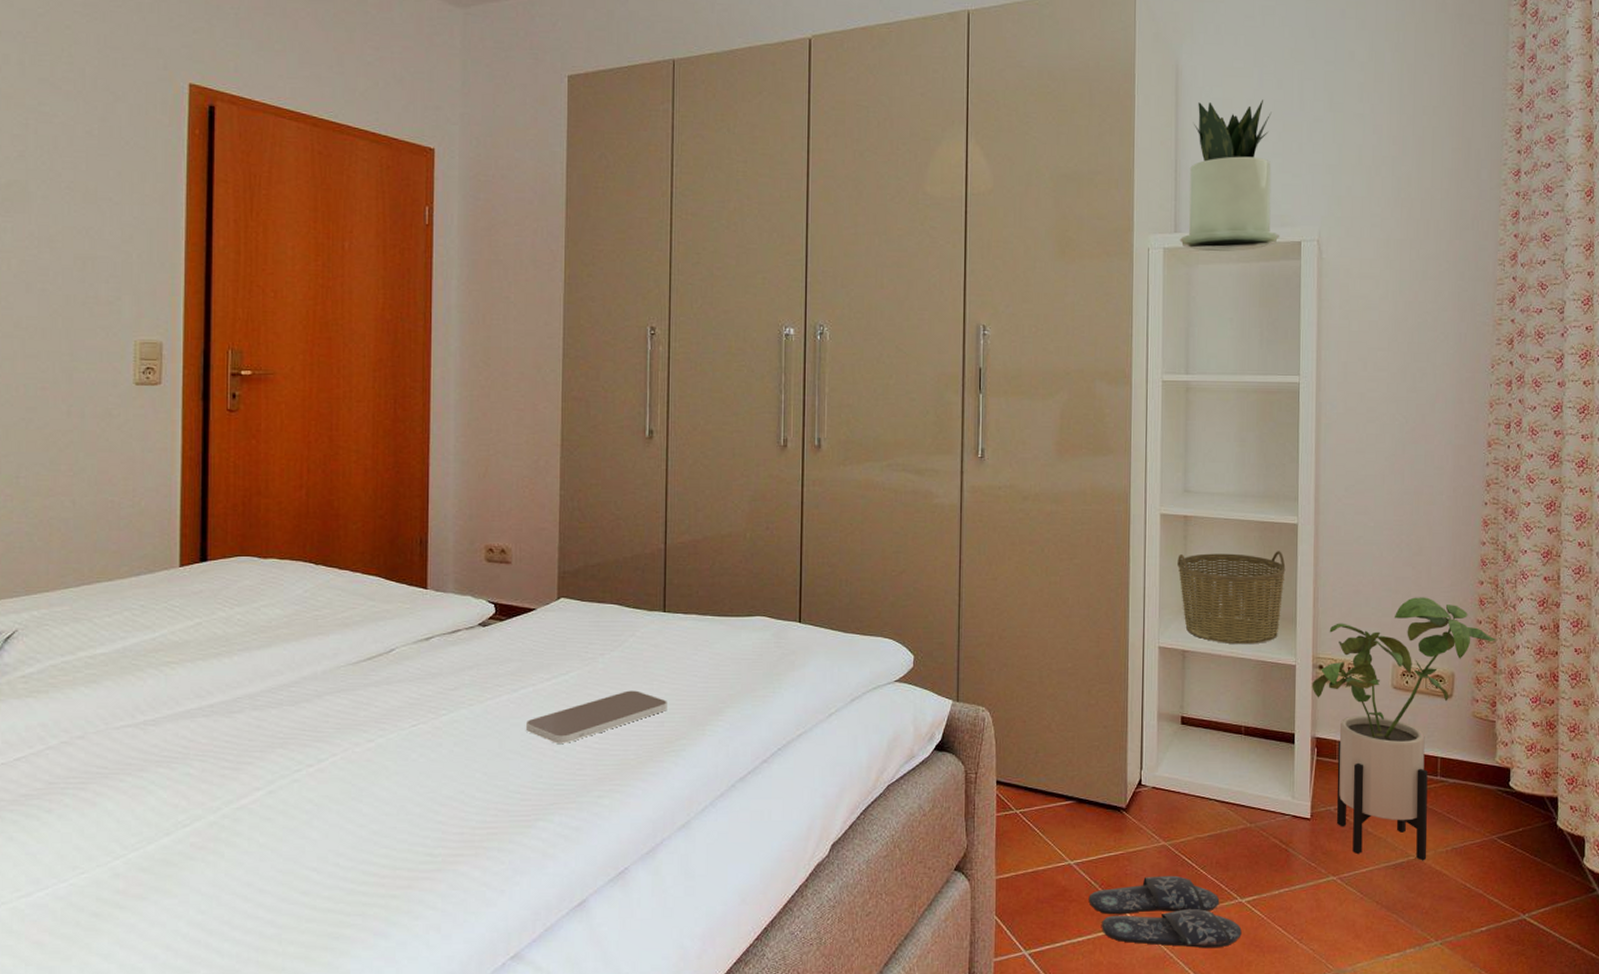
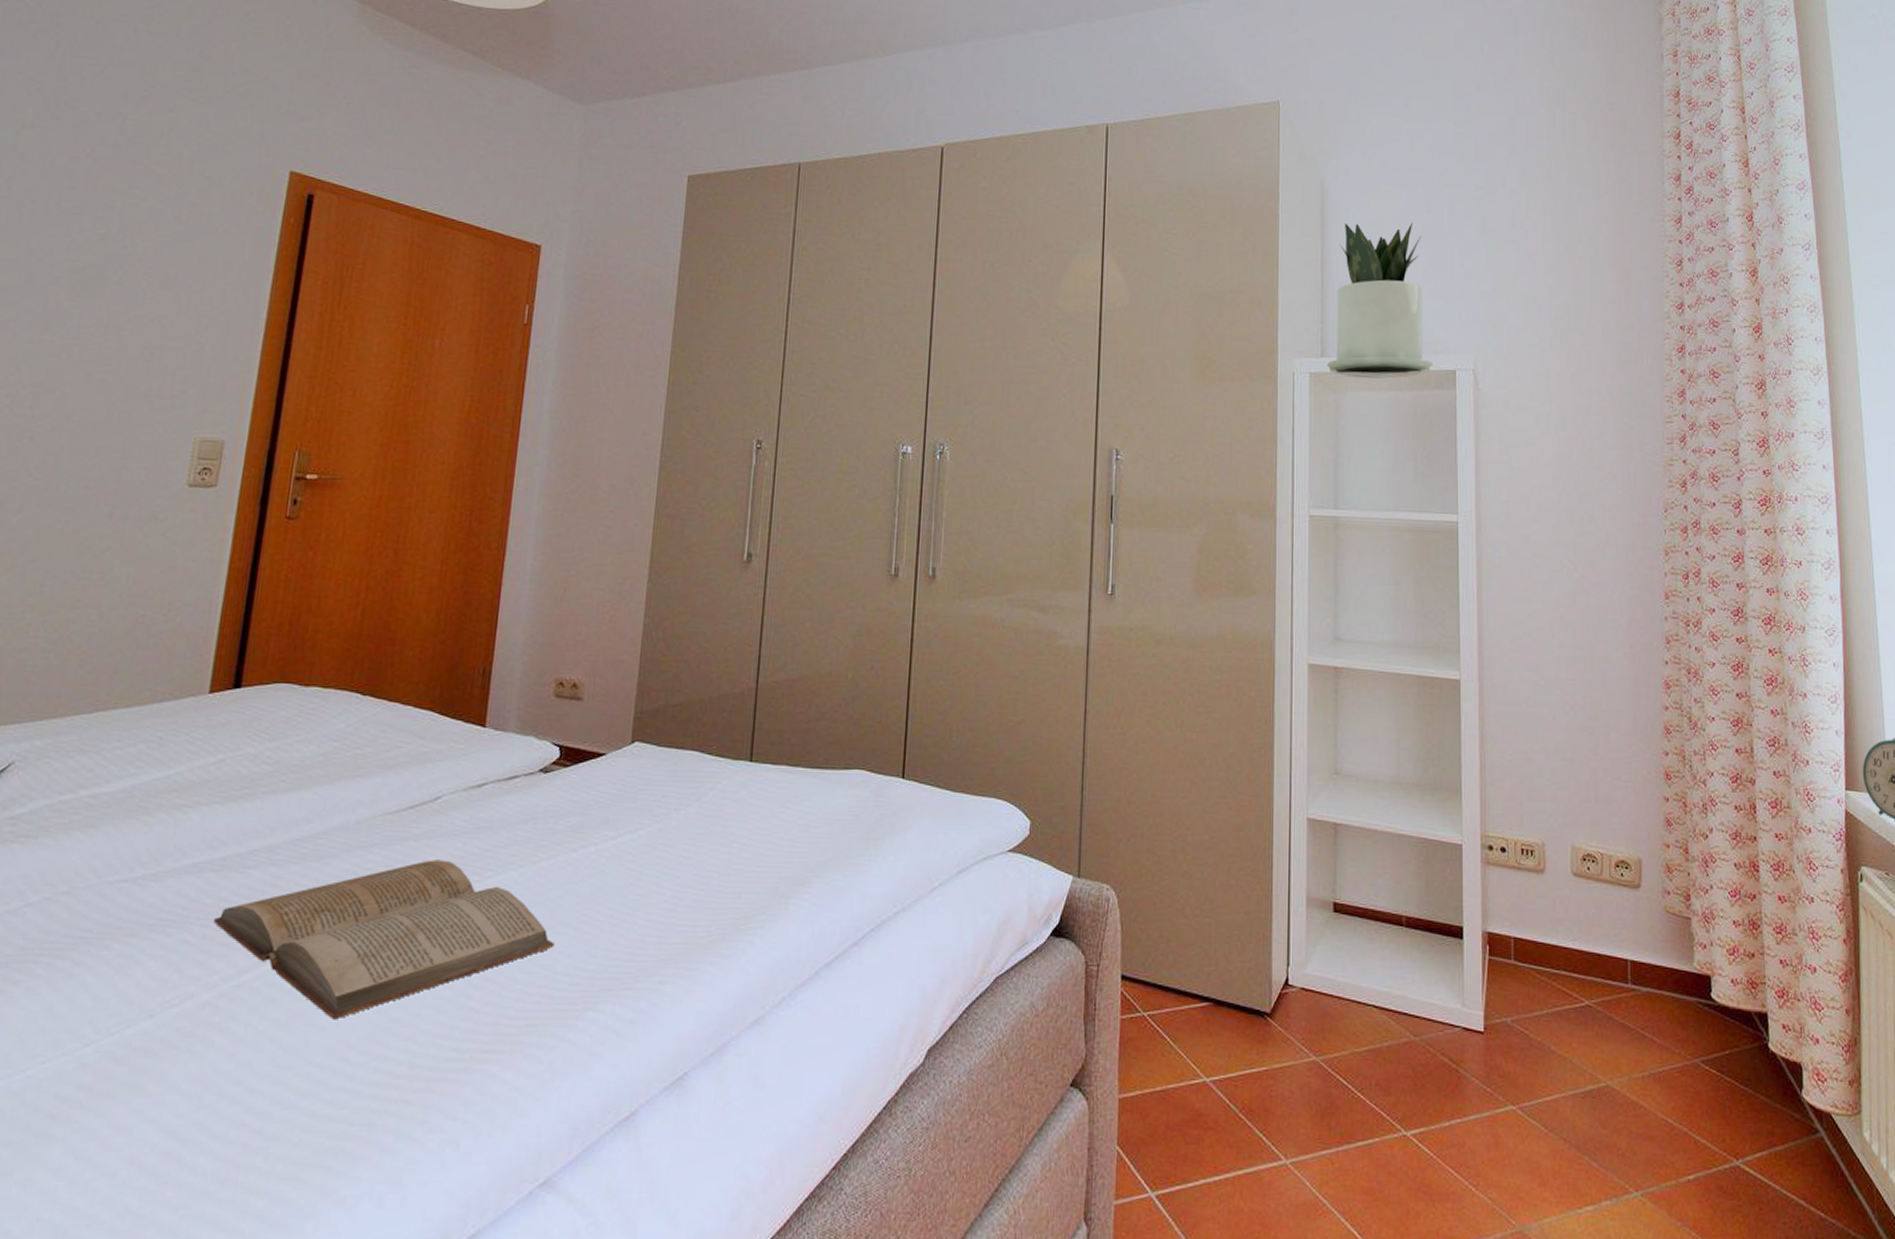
book: none [211,702,505,834] -> present [214,860,555,1020]
smartphone: present [525,690,667,743] -> none [582,853,747,916]
slippers: present [1088,875,1242,949] -> none [1226,1099,1407,1194]
basket: present [1177,551,1286,645] -> none [1328,710,1448,819]
house plant: present [1312,597,1498,861] -> none [1481,768,1688,1089]

